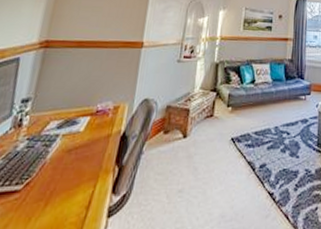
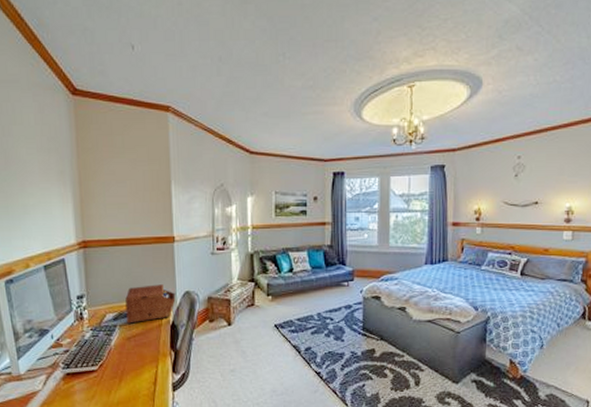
sewing box: none [72,90,133,133] -> present [125,284,176,324]

